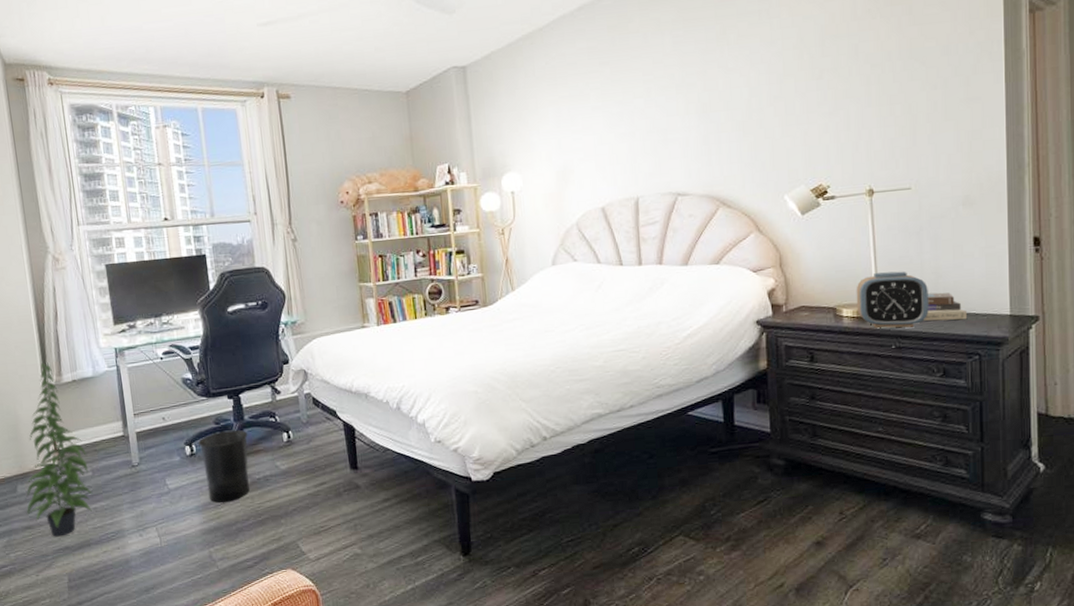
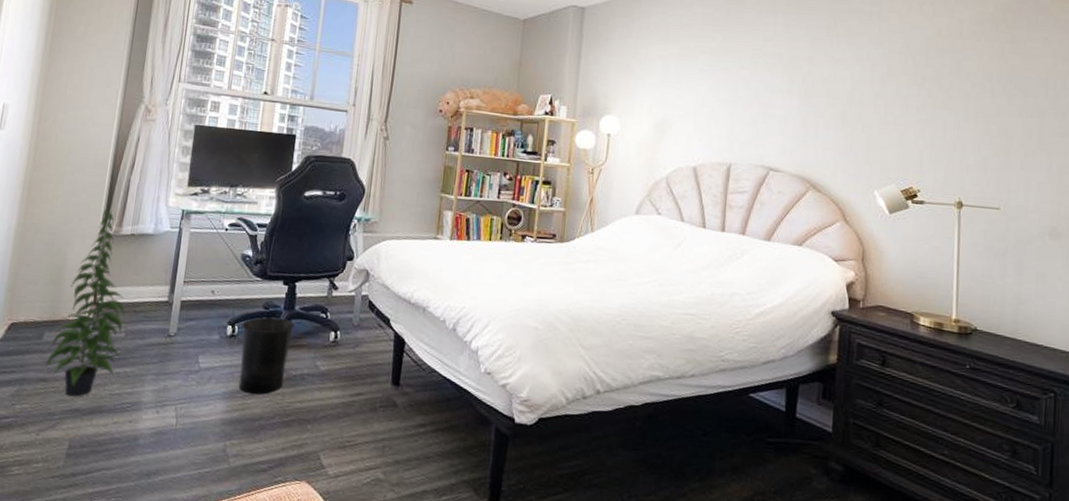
alarm clock: present [856,271,929,329] -> none [934,287,1008,350]
books: present [922,292,968,321] -> none [999,318,1046,353]

